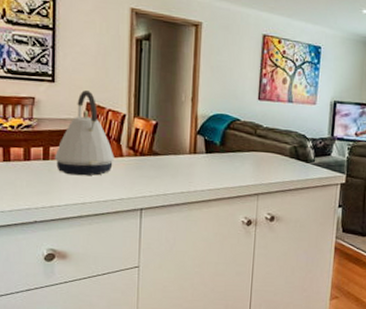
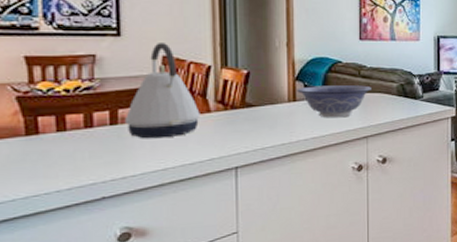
decorative bowl: none [197,141,267,174] -> present [296,85,373,118]

